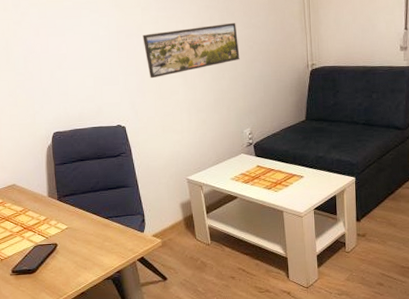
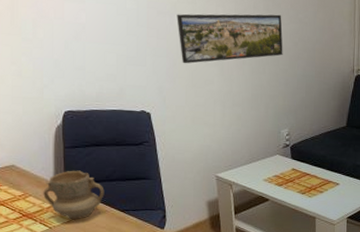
mug: none [39,184,91,230] -> present [43,170,105,220]

